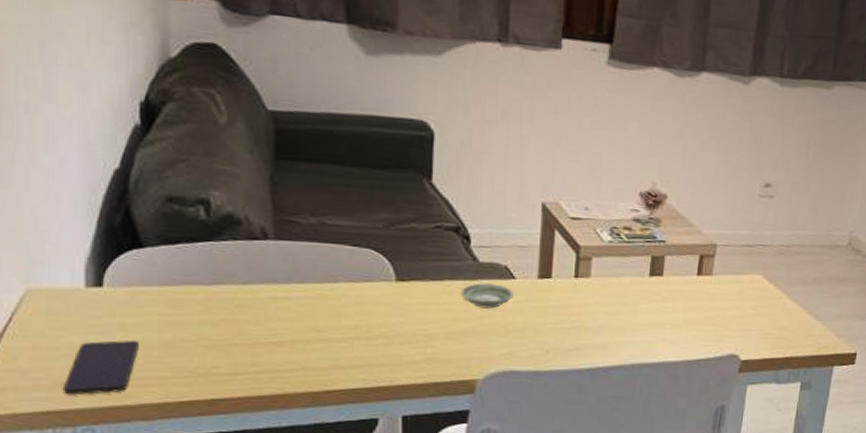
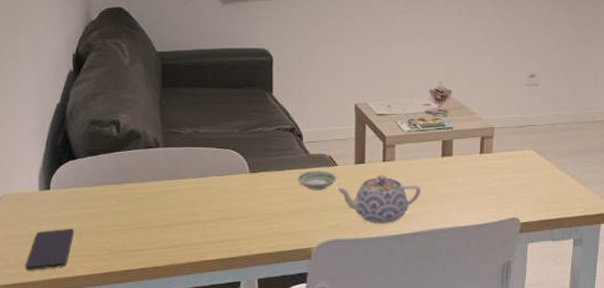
teapot: none [511,293,622,354] -> present [336,175,421,224]

